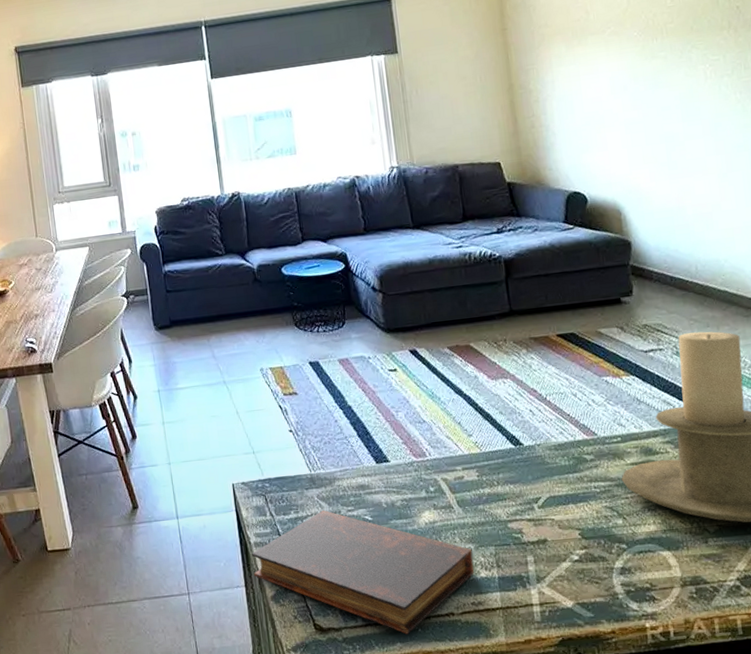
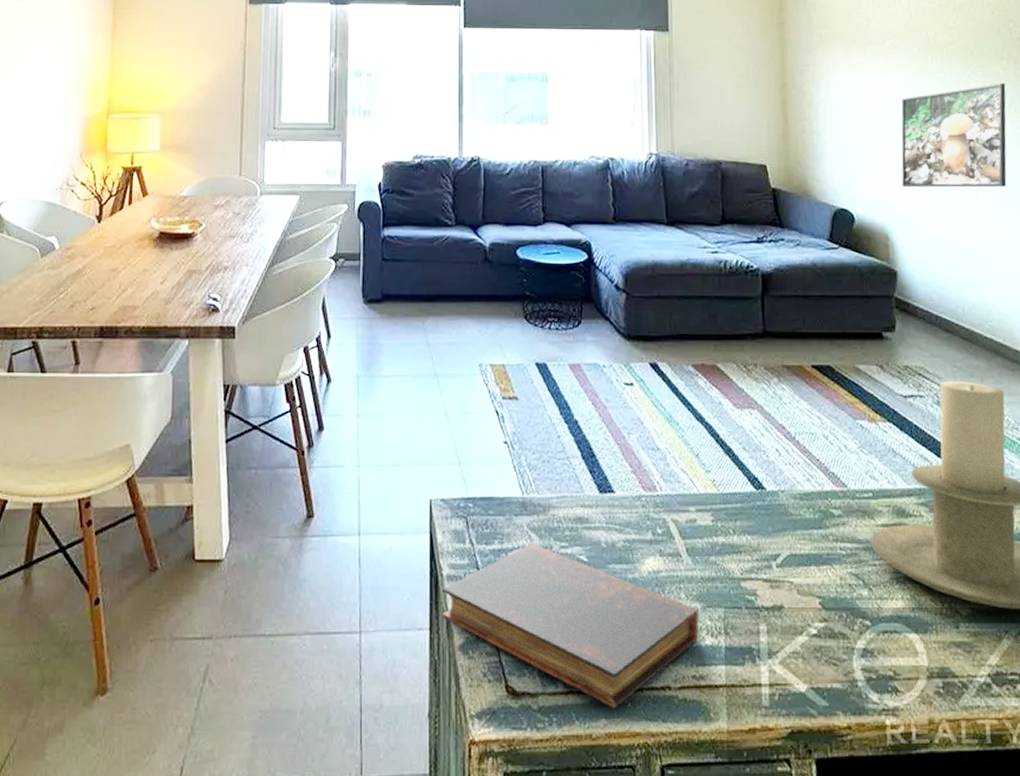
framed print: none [625,52,733,164] -> present [901,82,1007,188]

